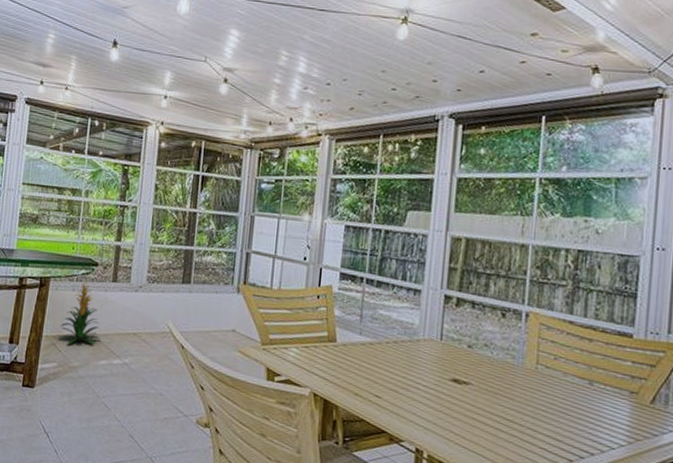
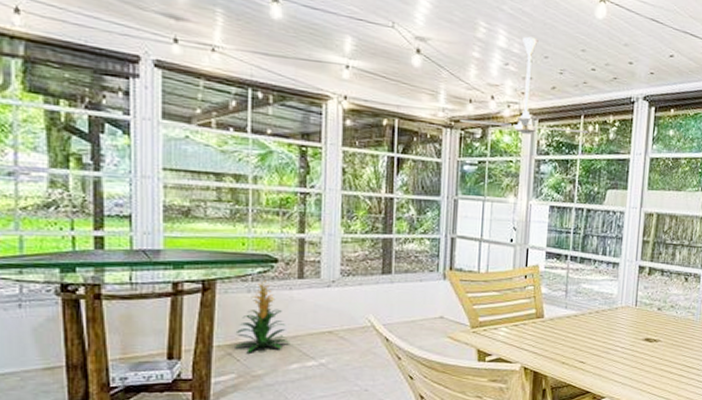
ceiling fan: none [259,61,389,154] -> present [460,36,589,134]

